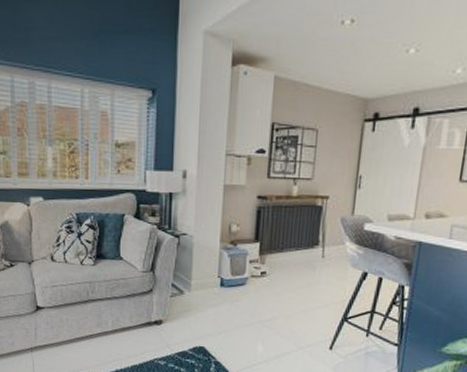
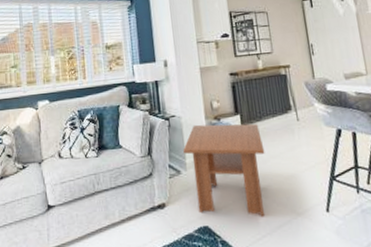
coffee table: none [190,246,280,346] -> present [183,123,265,218]

